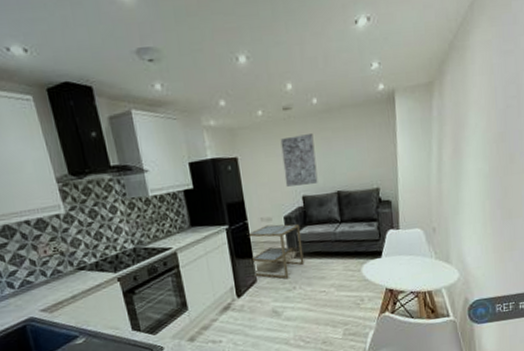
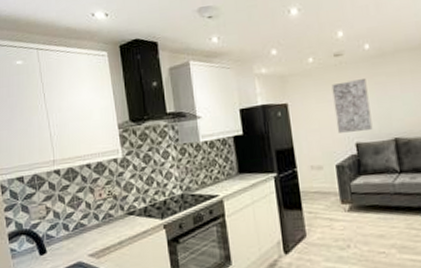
side table: present [247,224,305,279] -> none [296,173,360,236]

